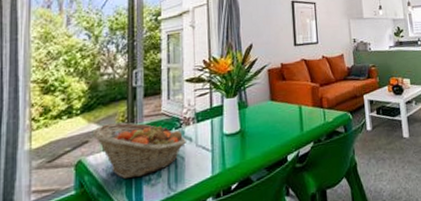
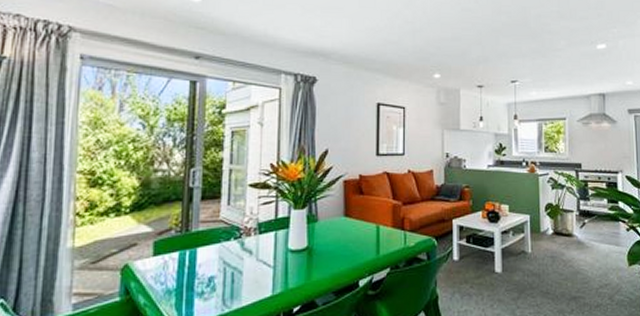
fruit basket: present [92,122,186,180] -> none [141,226,245,290]

